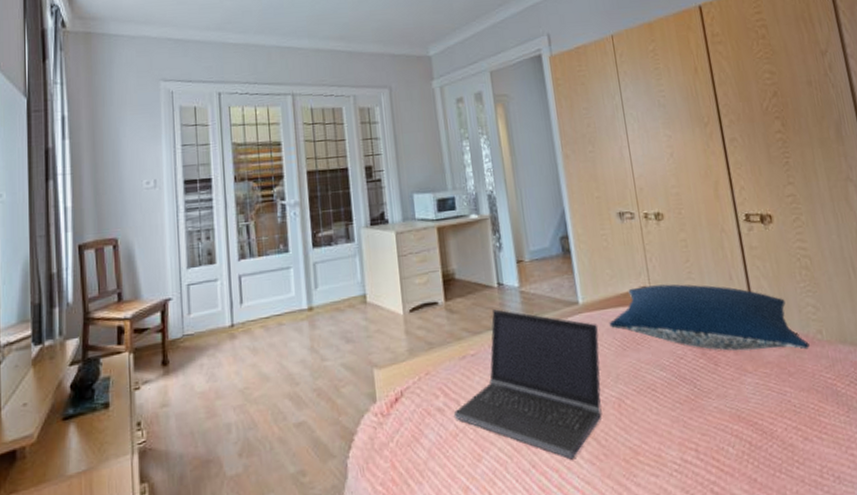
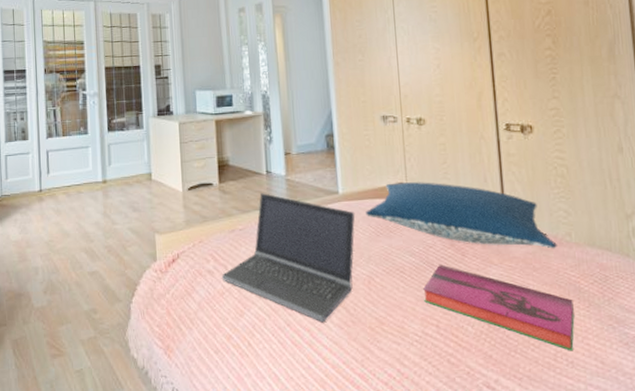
hardback book: none [677,377,838,465] -> present [423,264,575,351]

